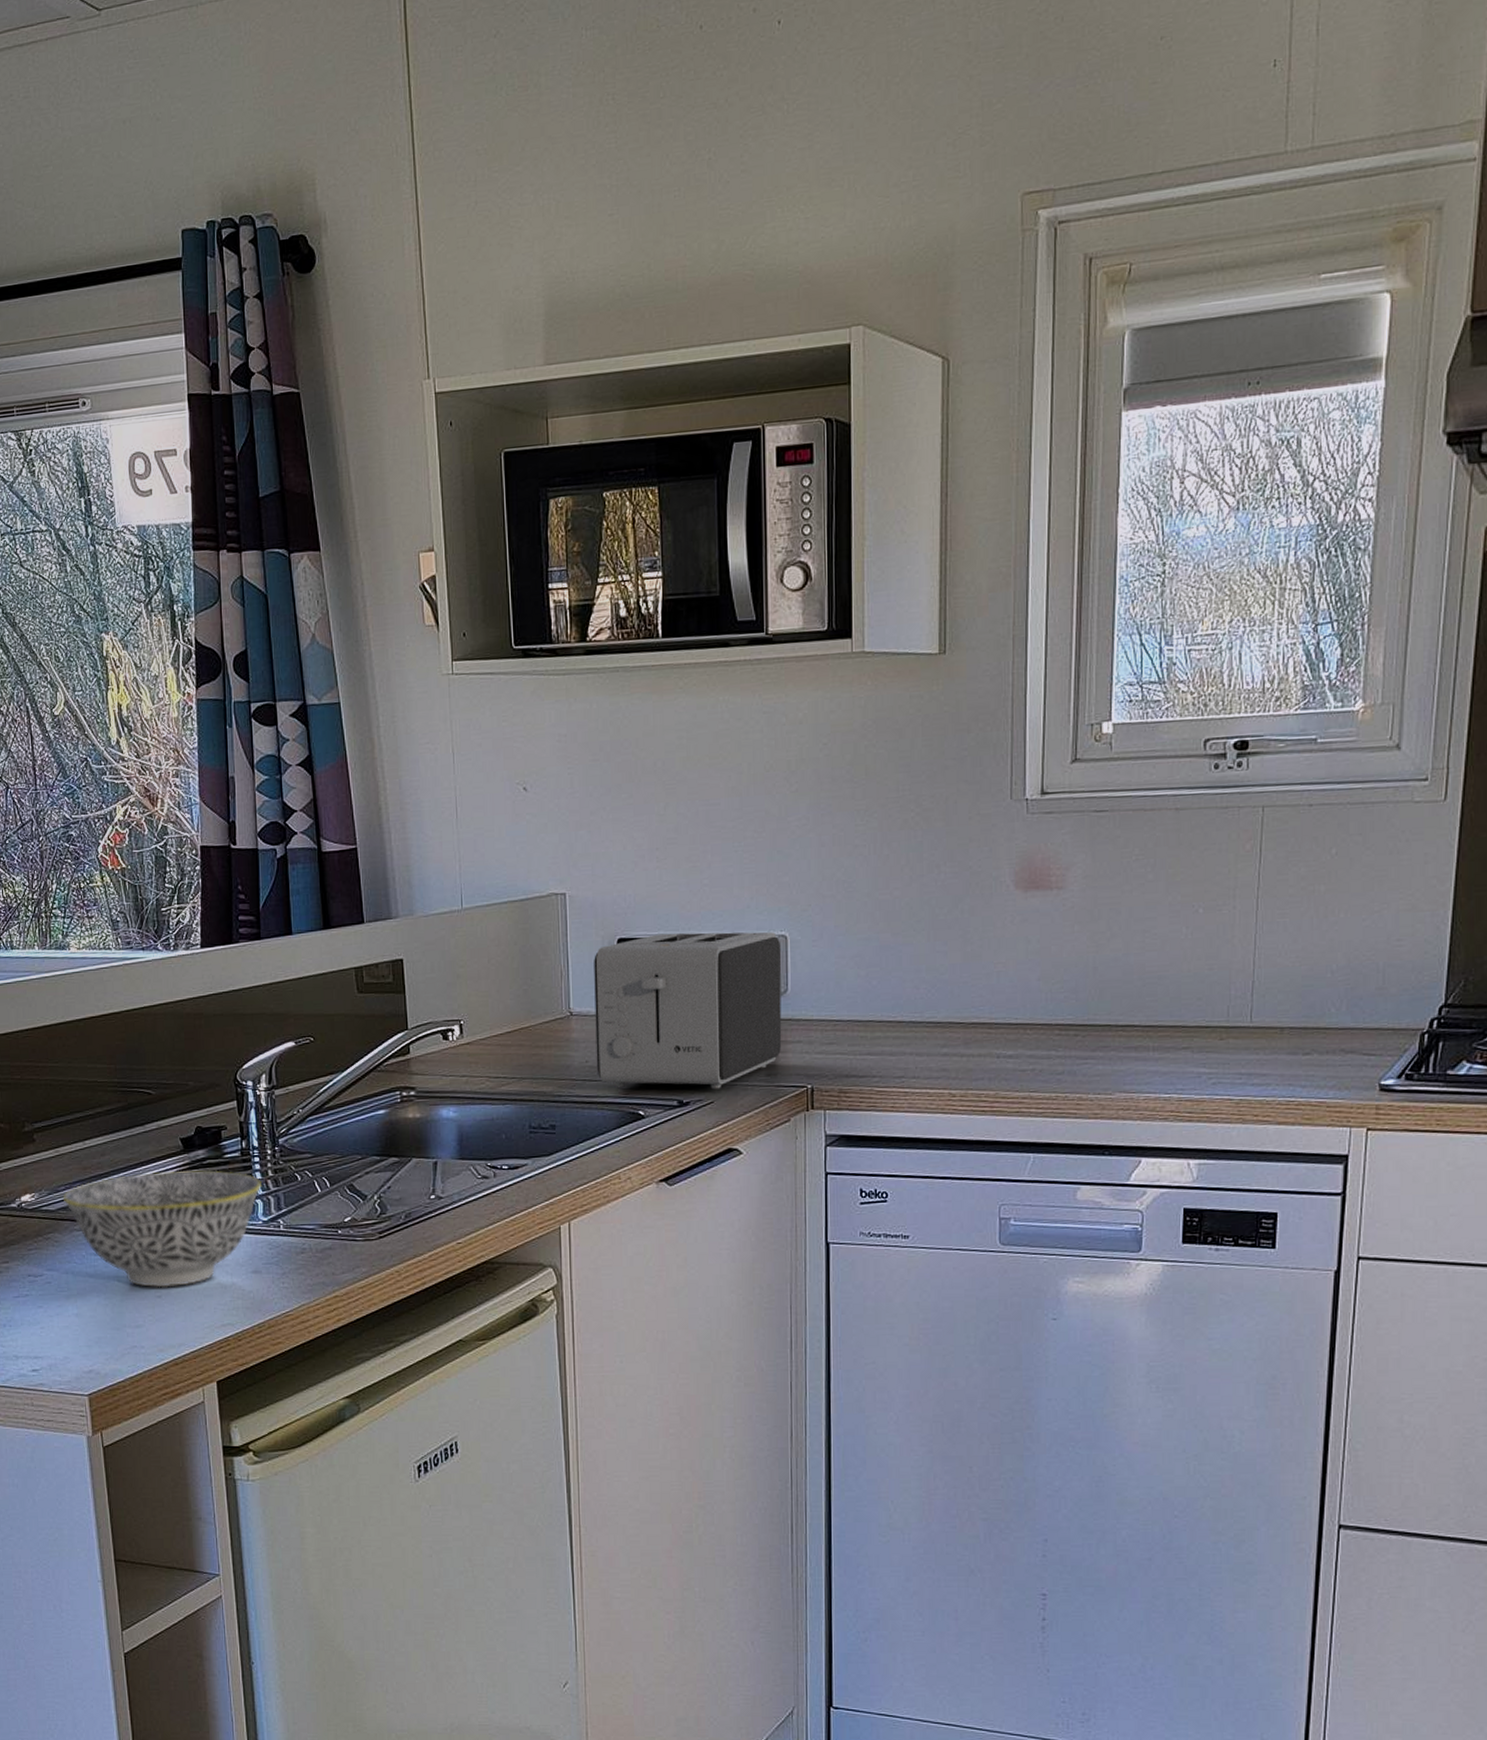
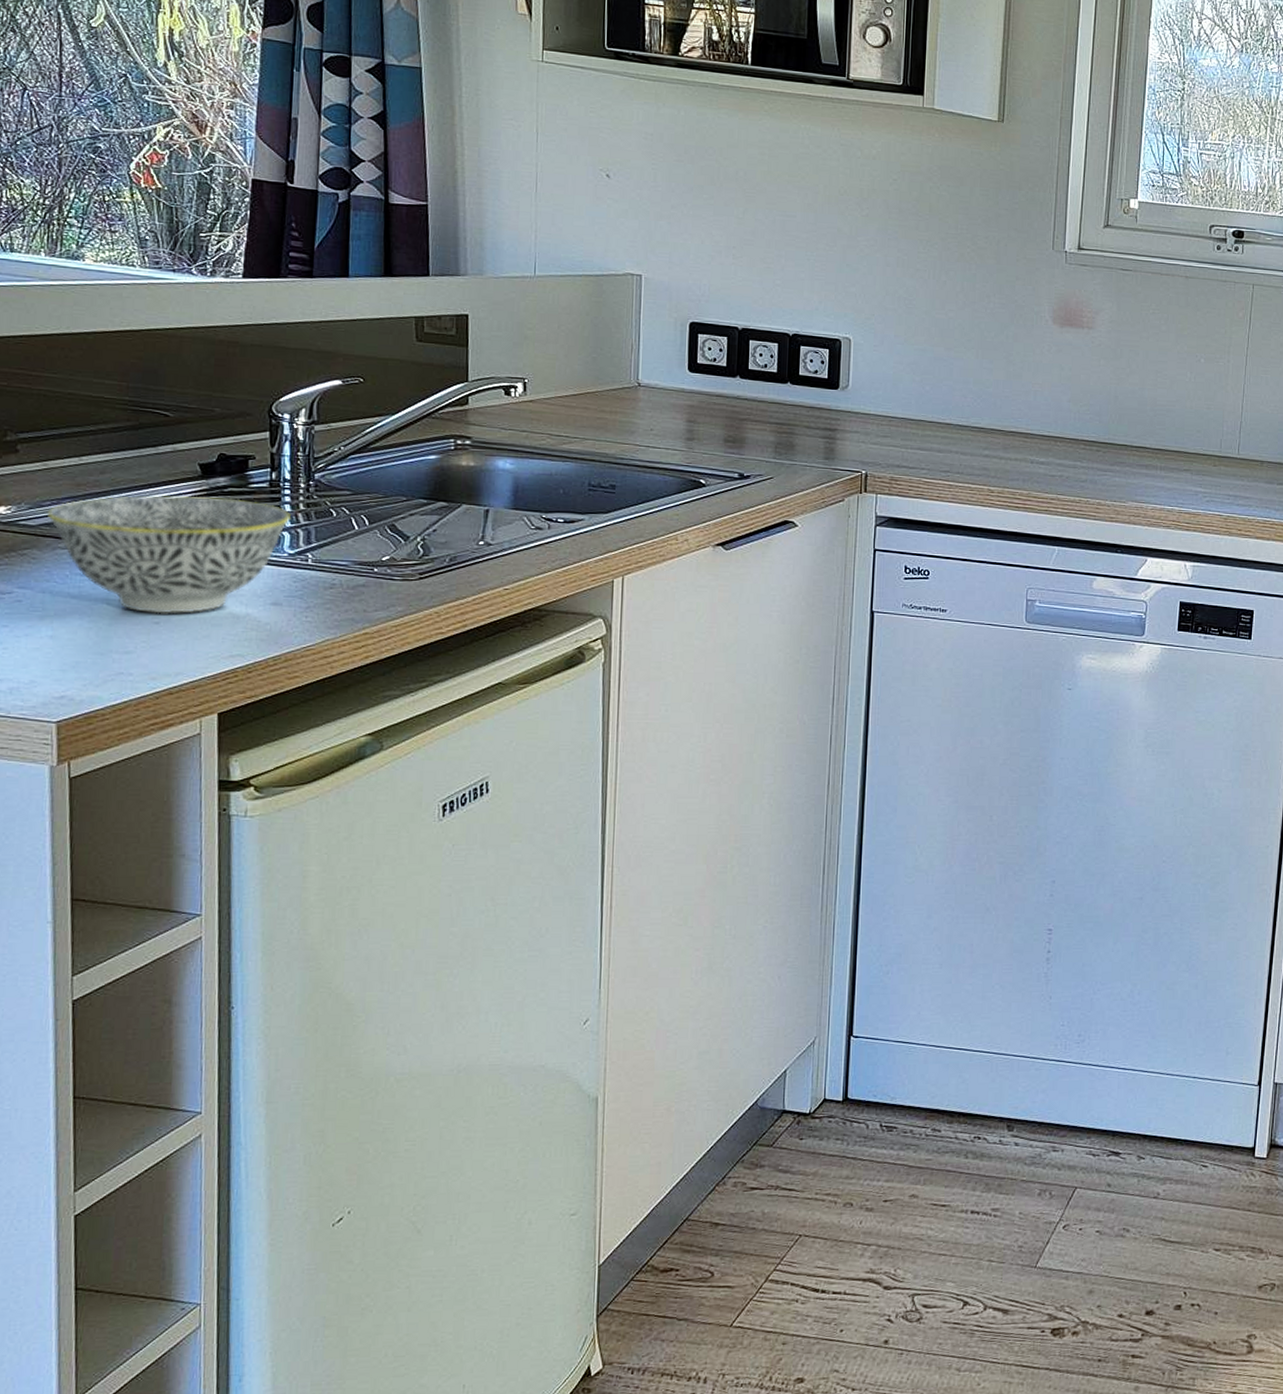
toaster: present [594,931,782,1090] -> none [661,322,845,467]

